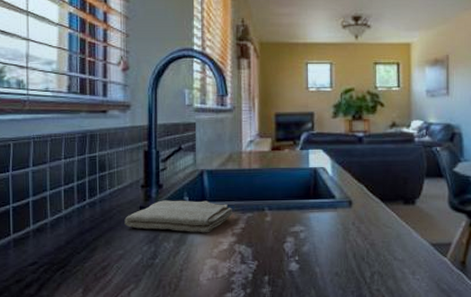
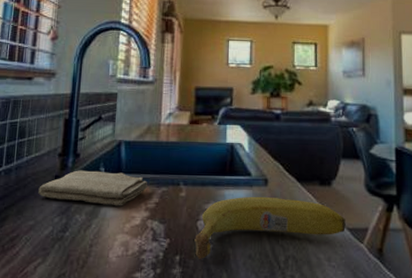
fruit: none [282,217,429,278] -> present [194,196,346,259]

